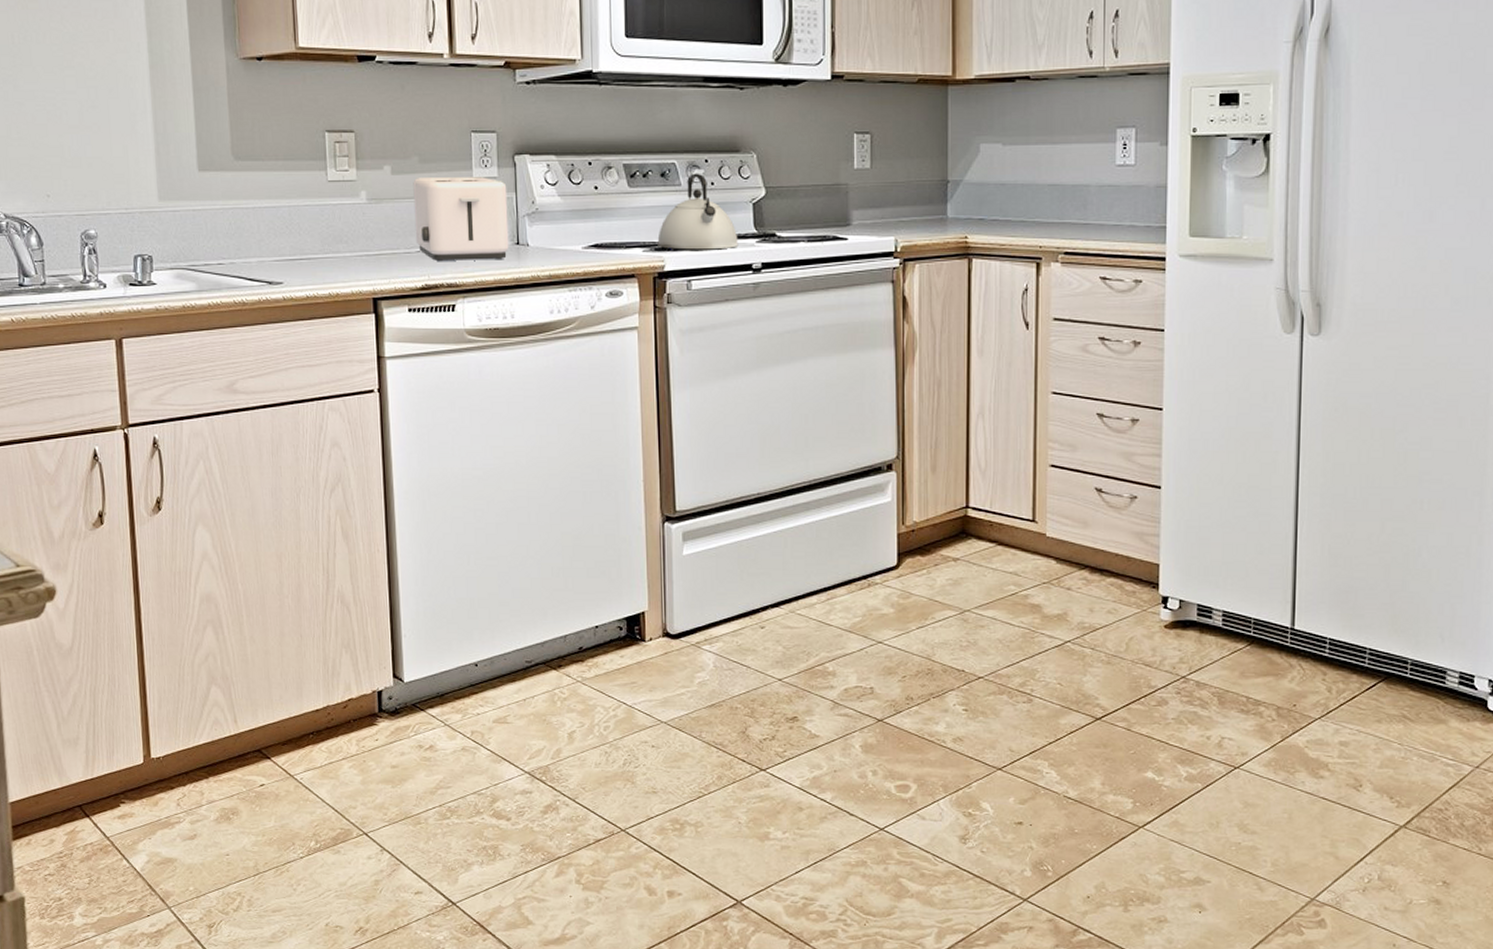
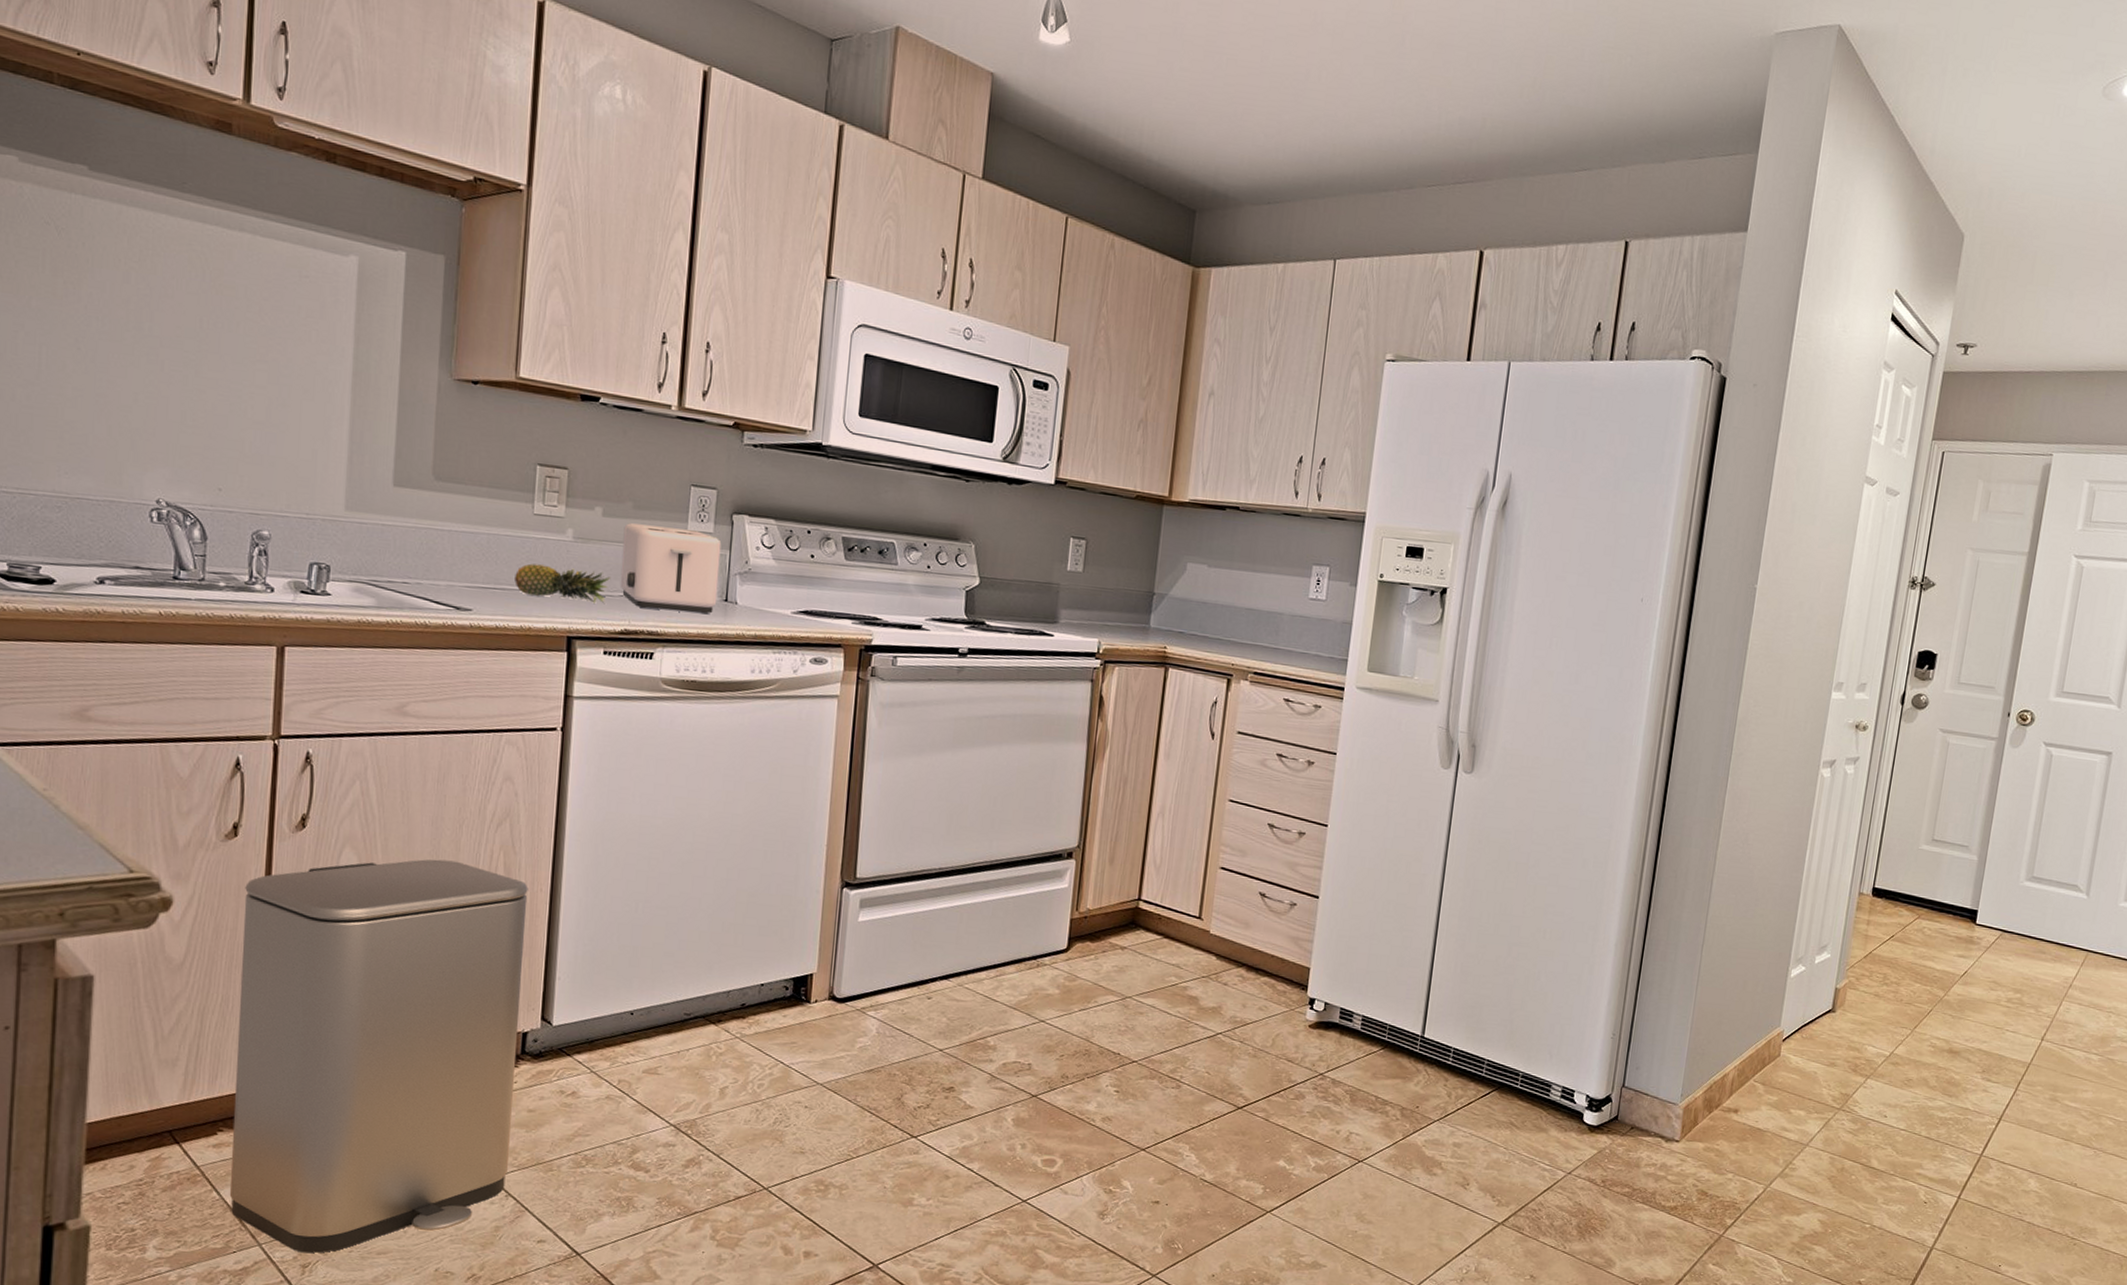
pedal bin: none [116,529,380,913] -> present [229,859,528,1253]
fruit: none [318,230,406,264] -> present [515,563,610,605]
kettle: present [657,173,739,250] -> none [867,554,948,631]

